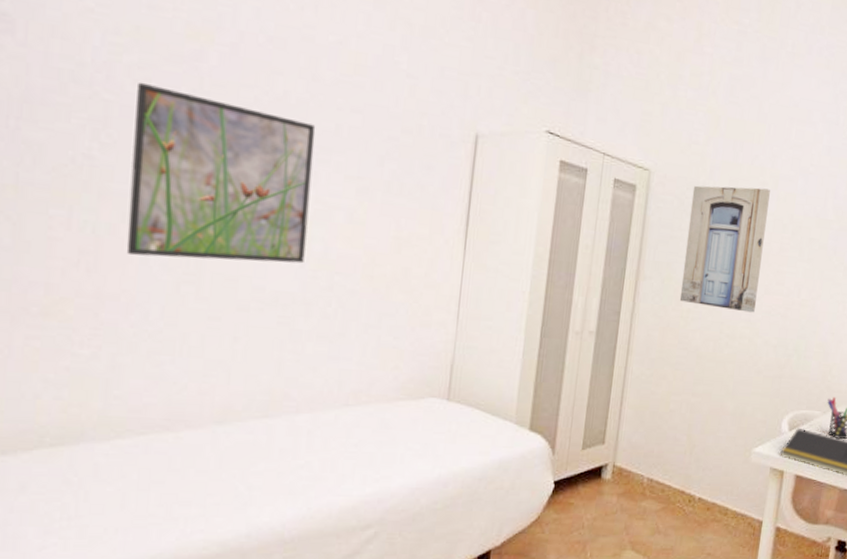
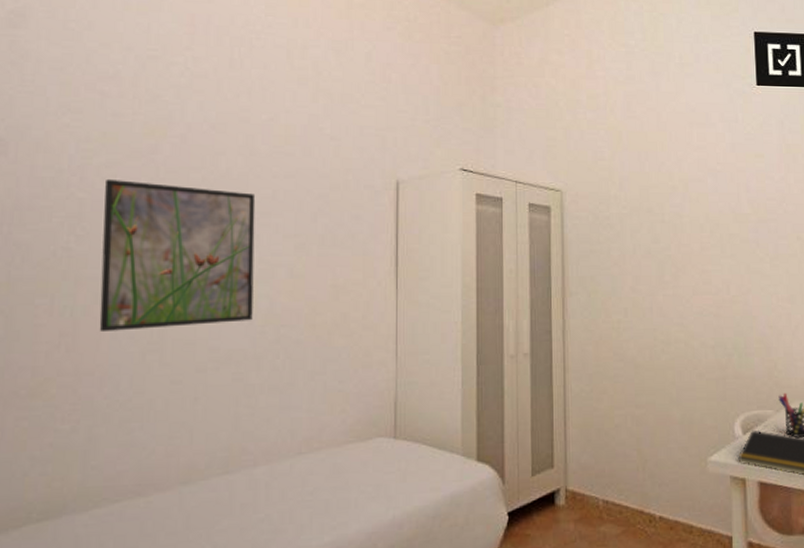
wall art: present [679,185,770,313] -> none [605,192,686,316]

